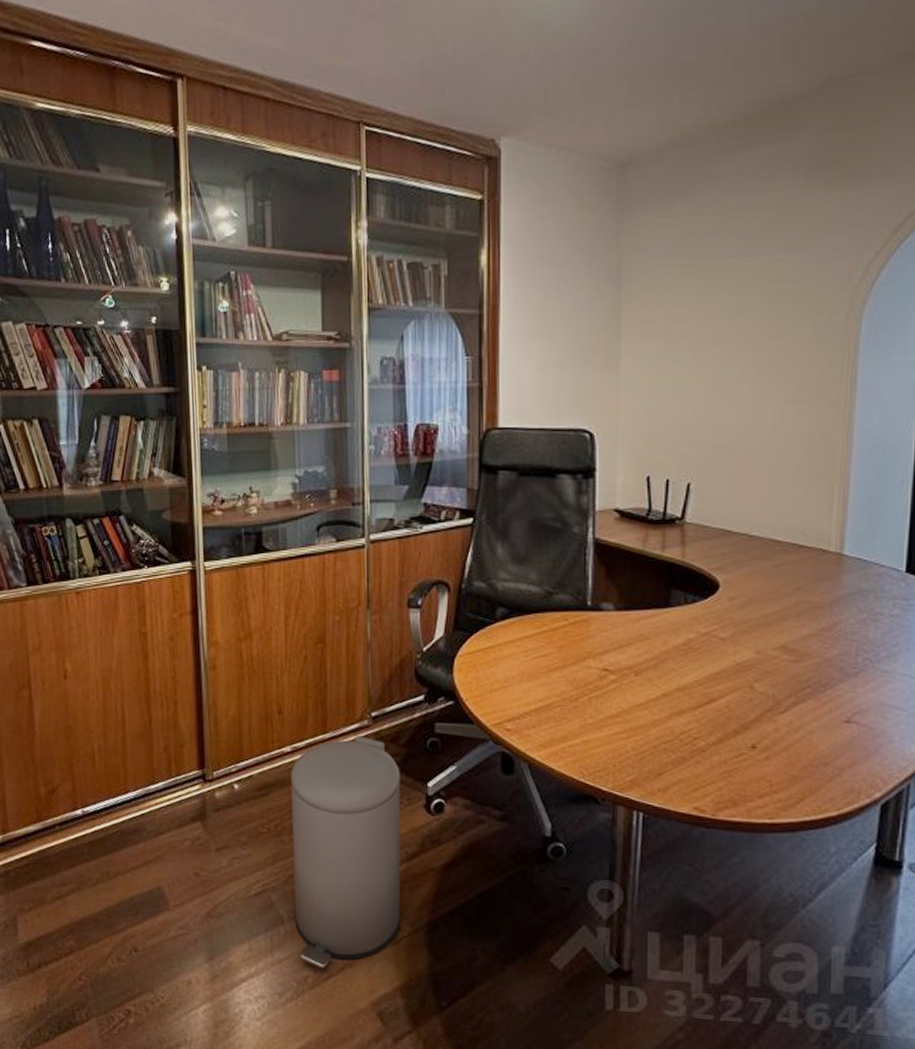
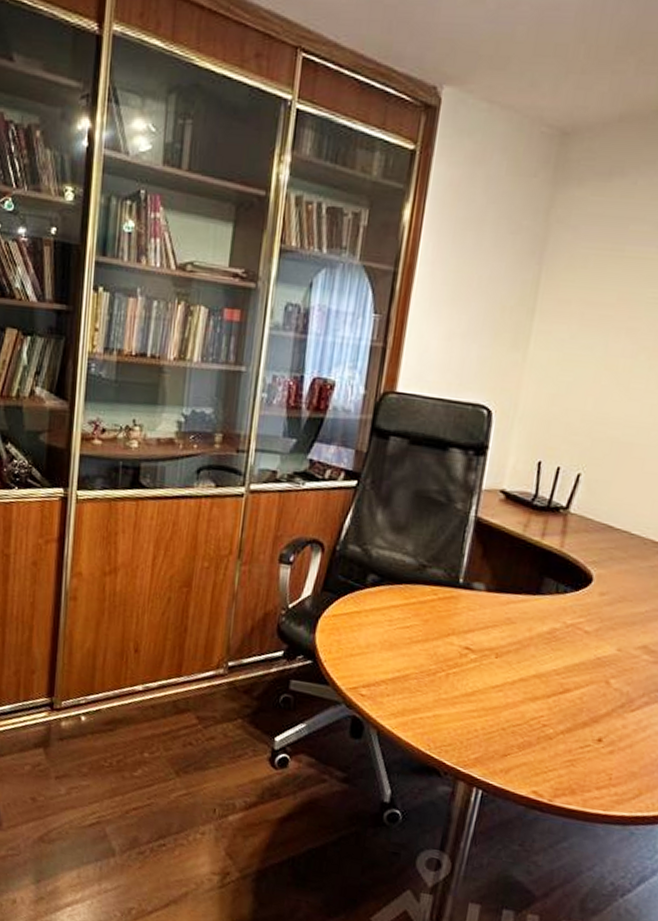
pedal bin: present [291,736,401,970] -> none [125,683,250,904]

